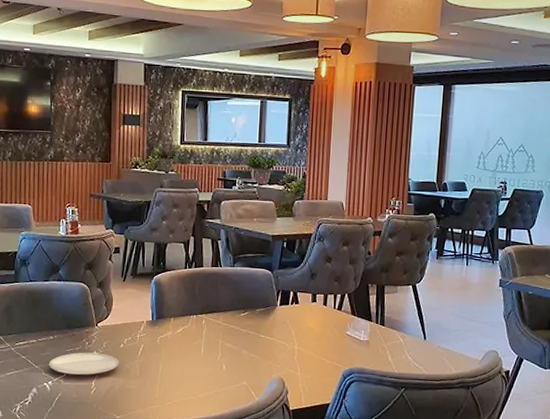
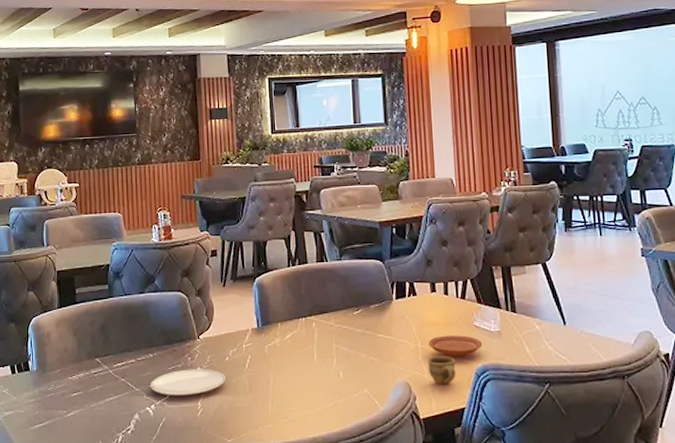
cup: none [301,357,326,383] -> present [427,356,456,384]
plate: none [305,340,352,360] -> present [429,335,483,357]

